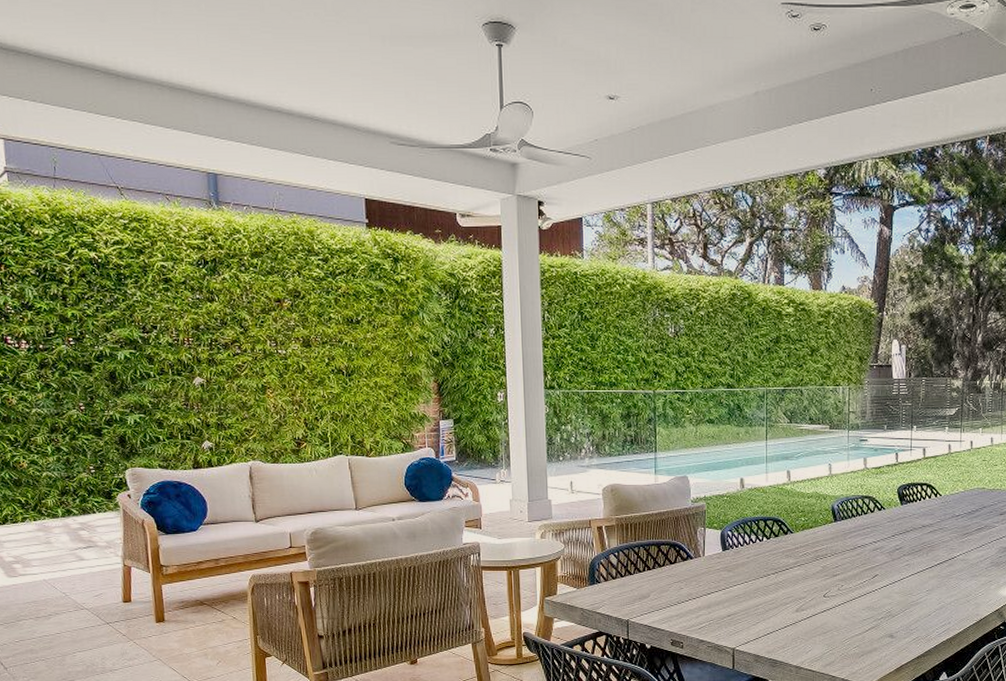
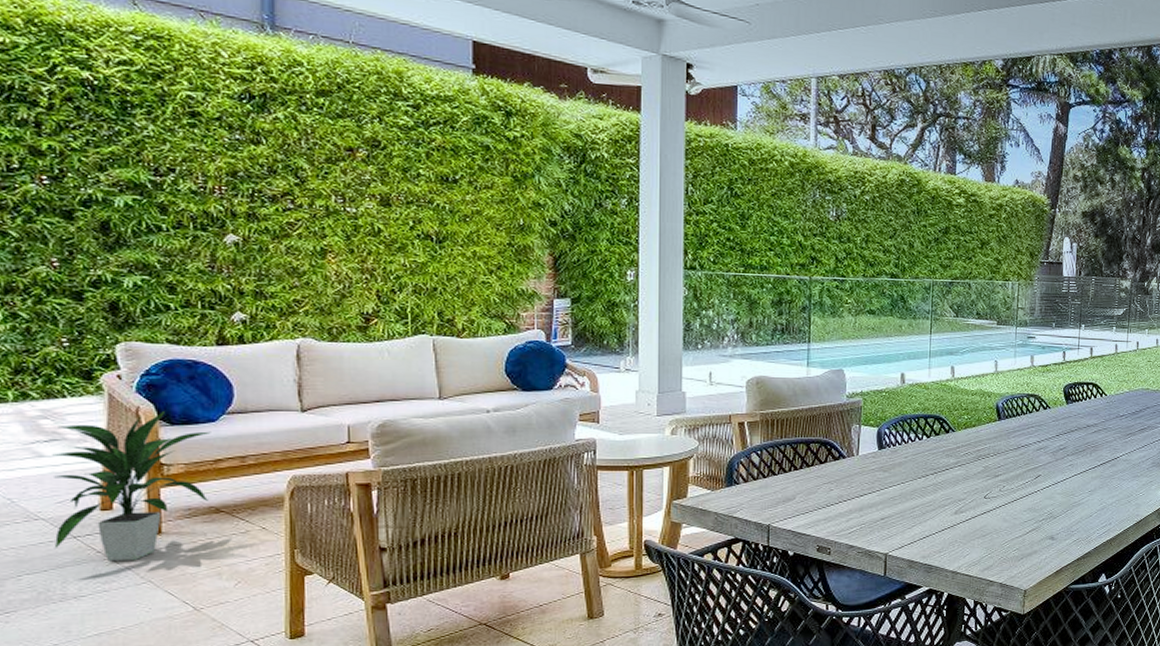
indoor plant: none [89,523,196,643] -> present [52,412,211,562]

